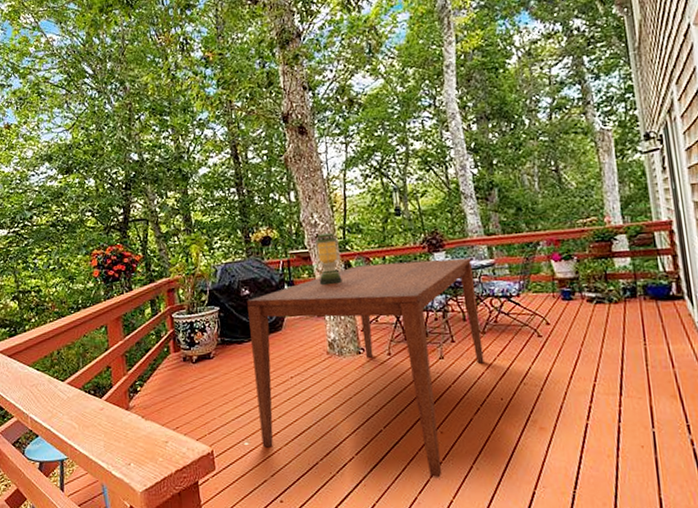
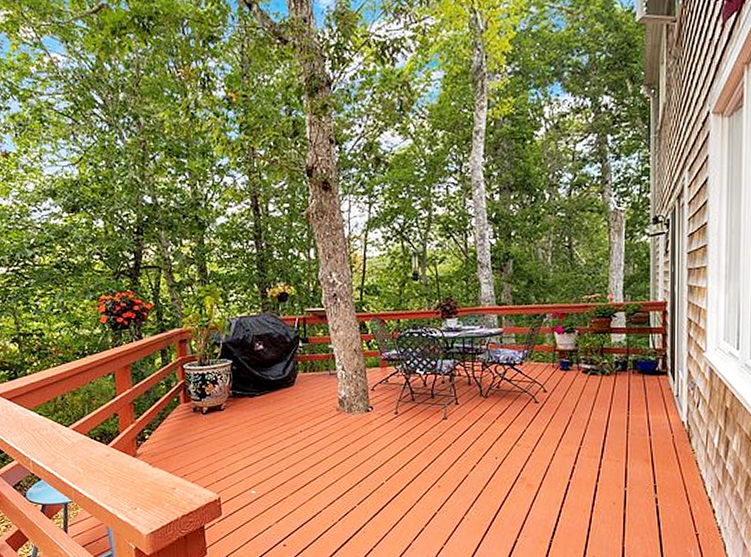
dining table: present [247,257,485,478] -> none [260,325,484,527]
lantern: present [314,232,343,286] -> none [331,292,357,345]

